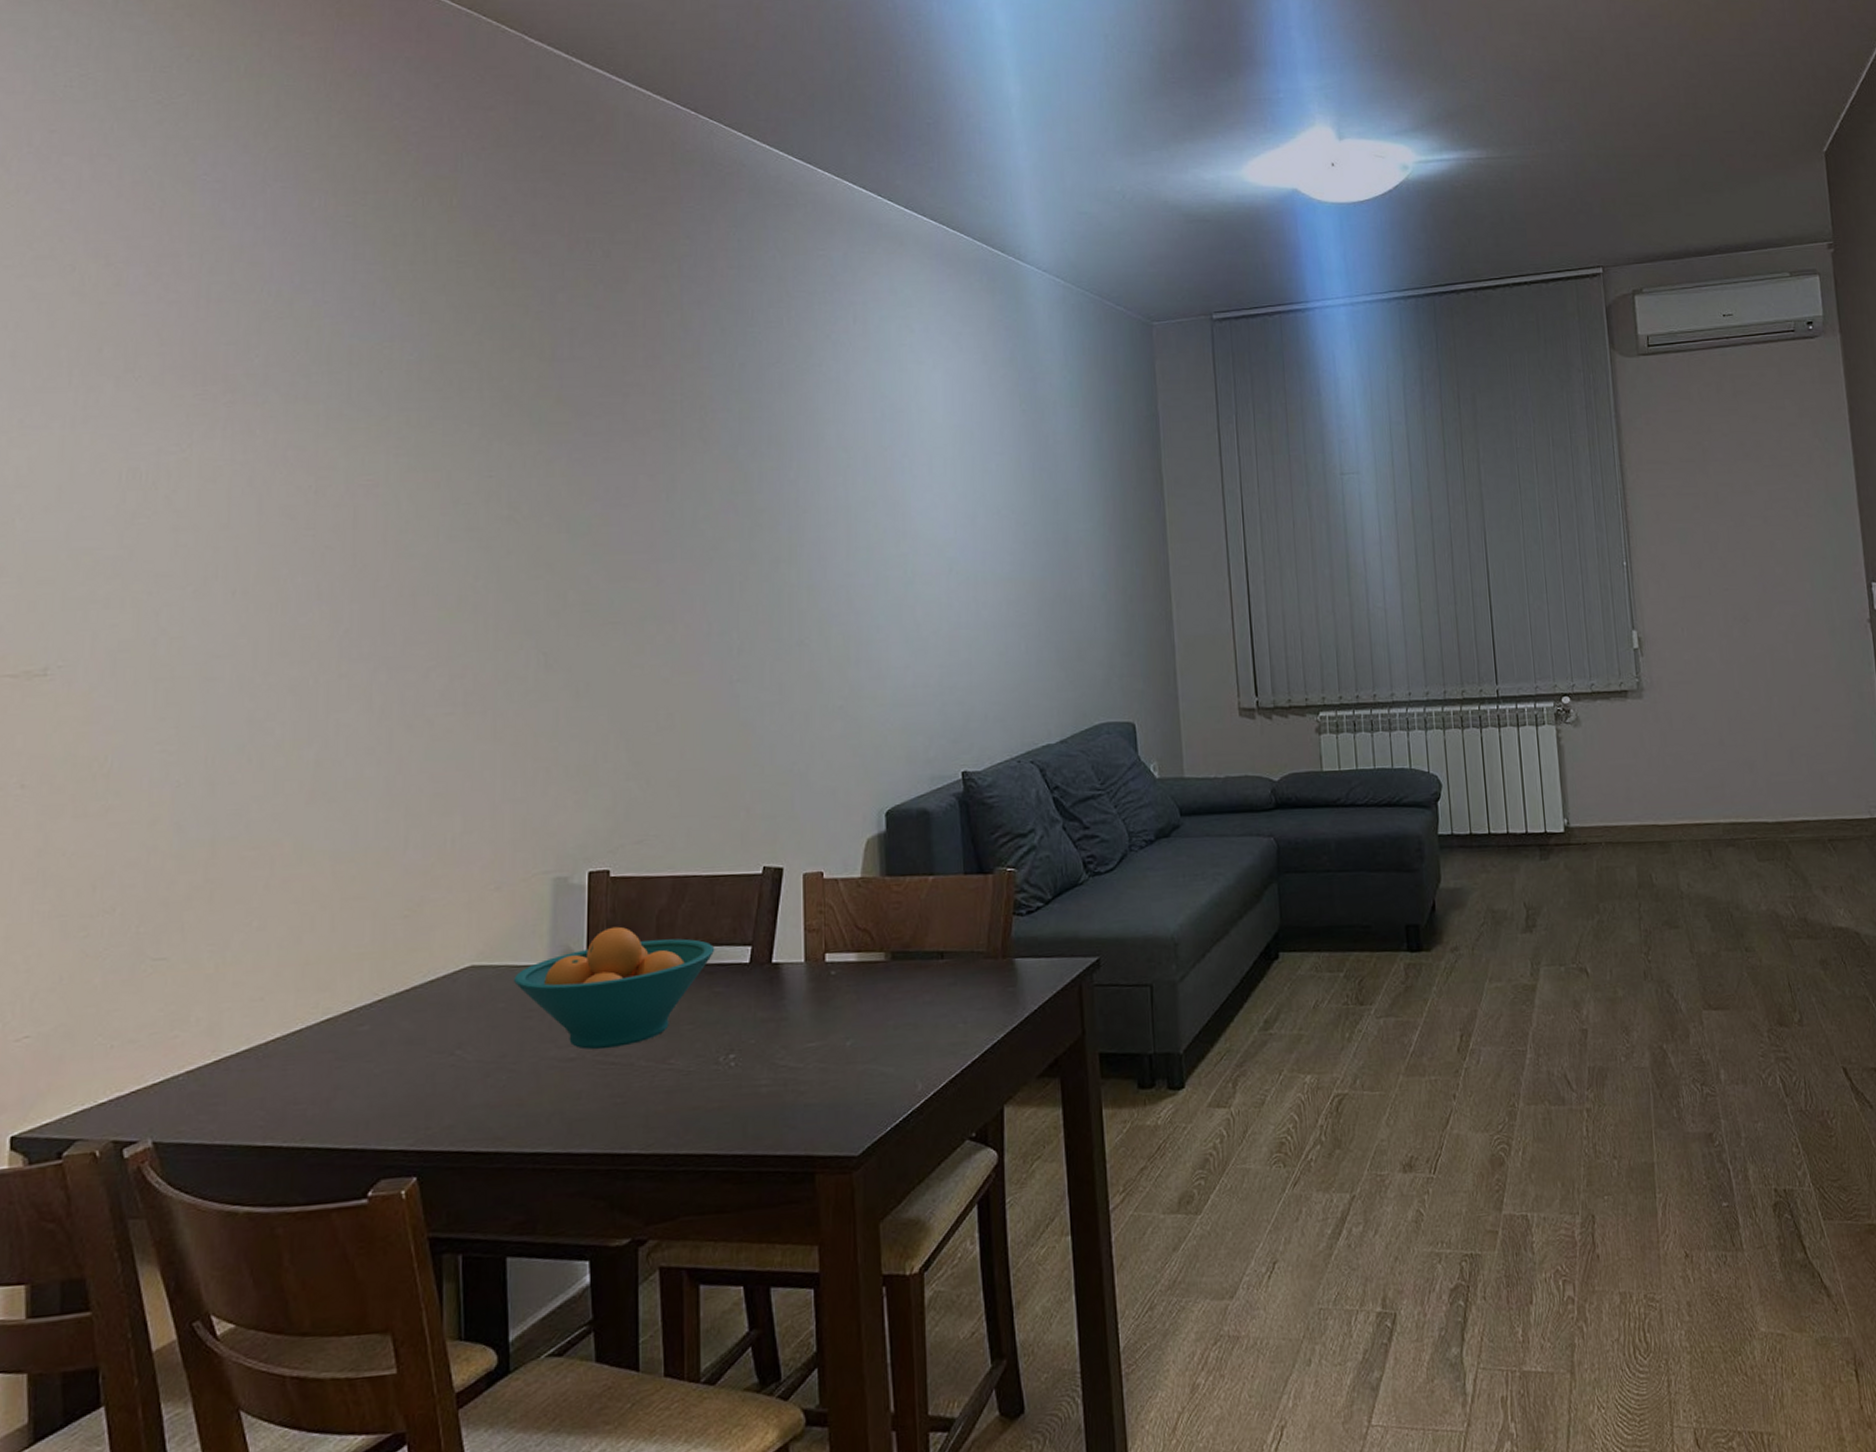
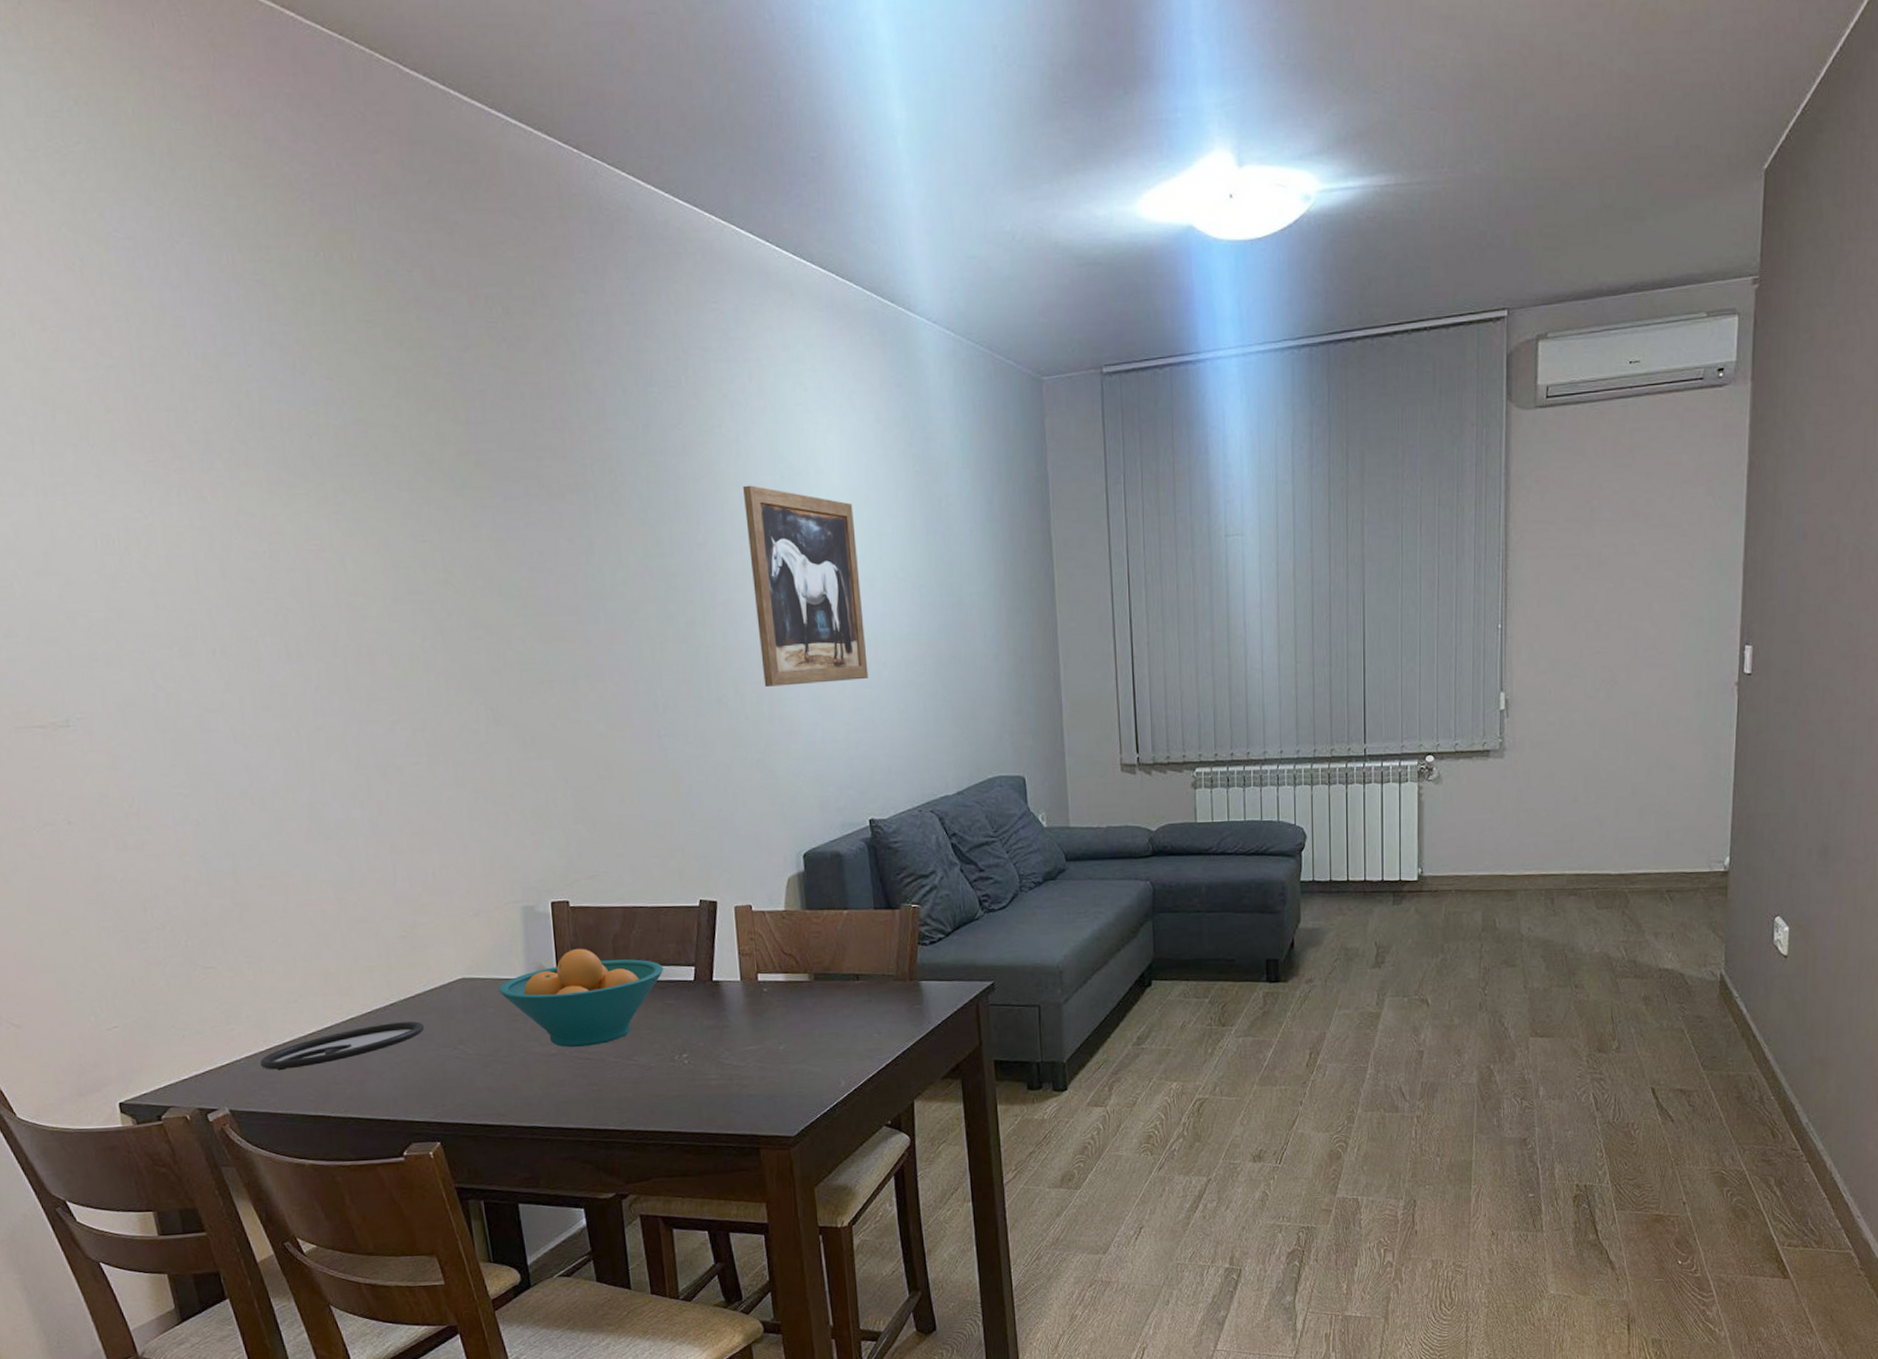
plate: none [202,1021,417,1089] -> present [259,1021,425,1071]
wall art: none [840,422,966,628] -> present [742,485,868,687]

